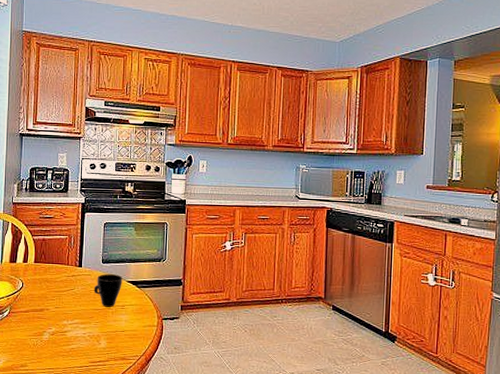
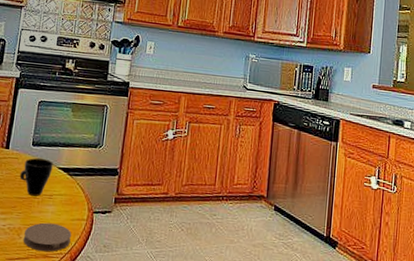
coaster: none [102,330,145,355] -> present [23,222,72,252]

